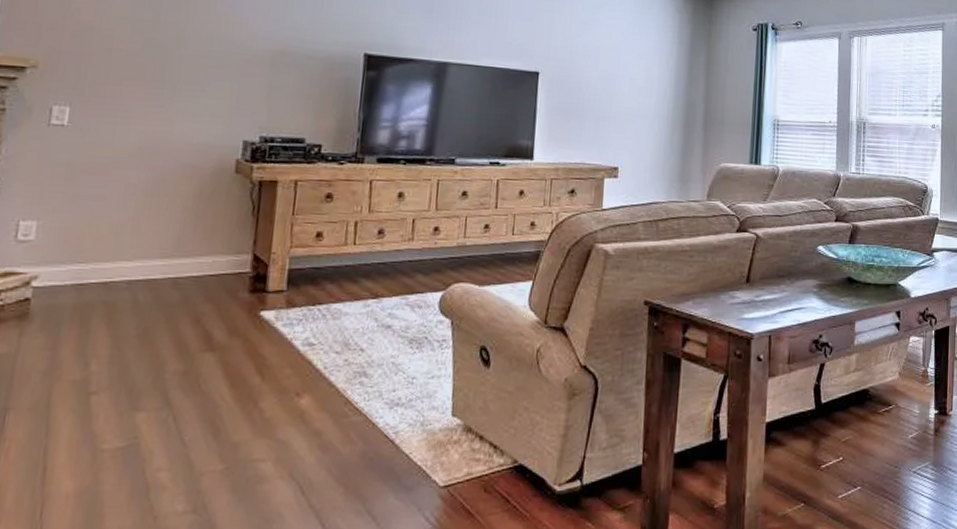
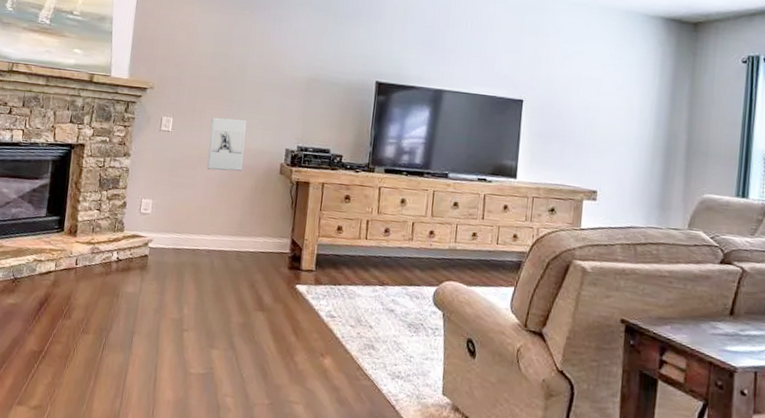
wall sculpture: none [124,103,187,174] -> present [206,117,247,171]

